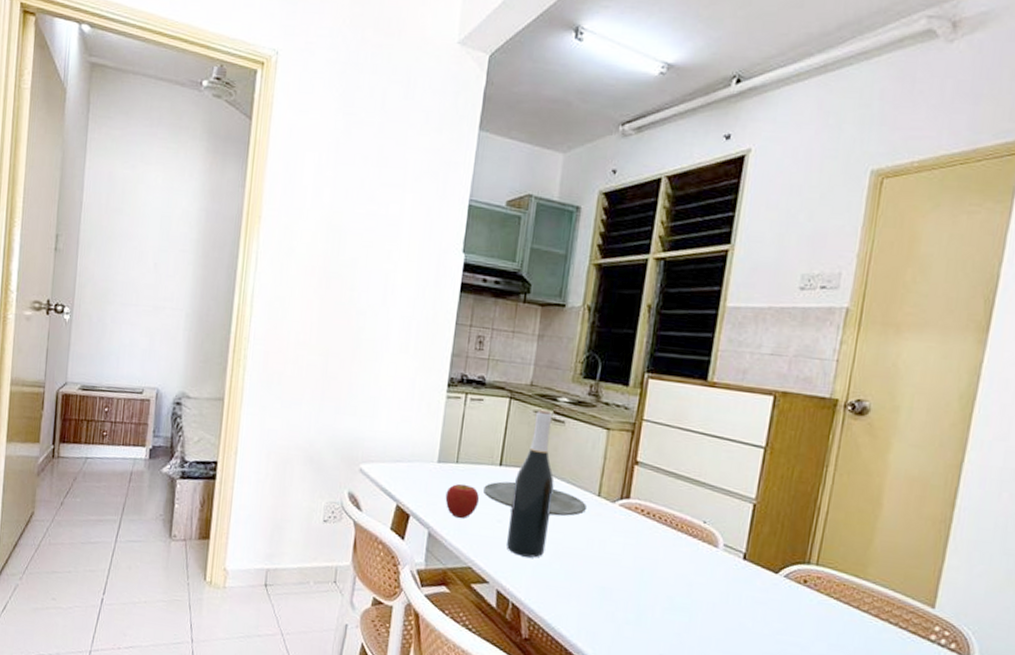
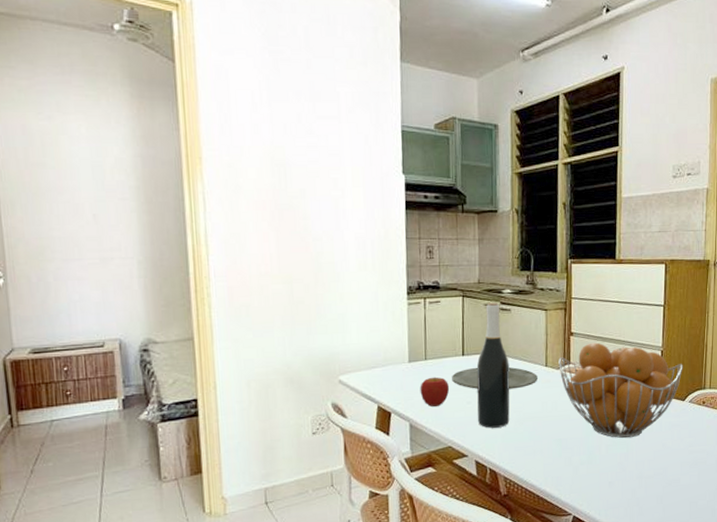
fruit basket: none [615,477,782,606] -> present [558,342,683,439]

